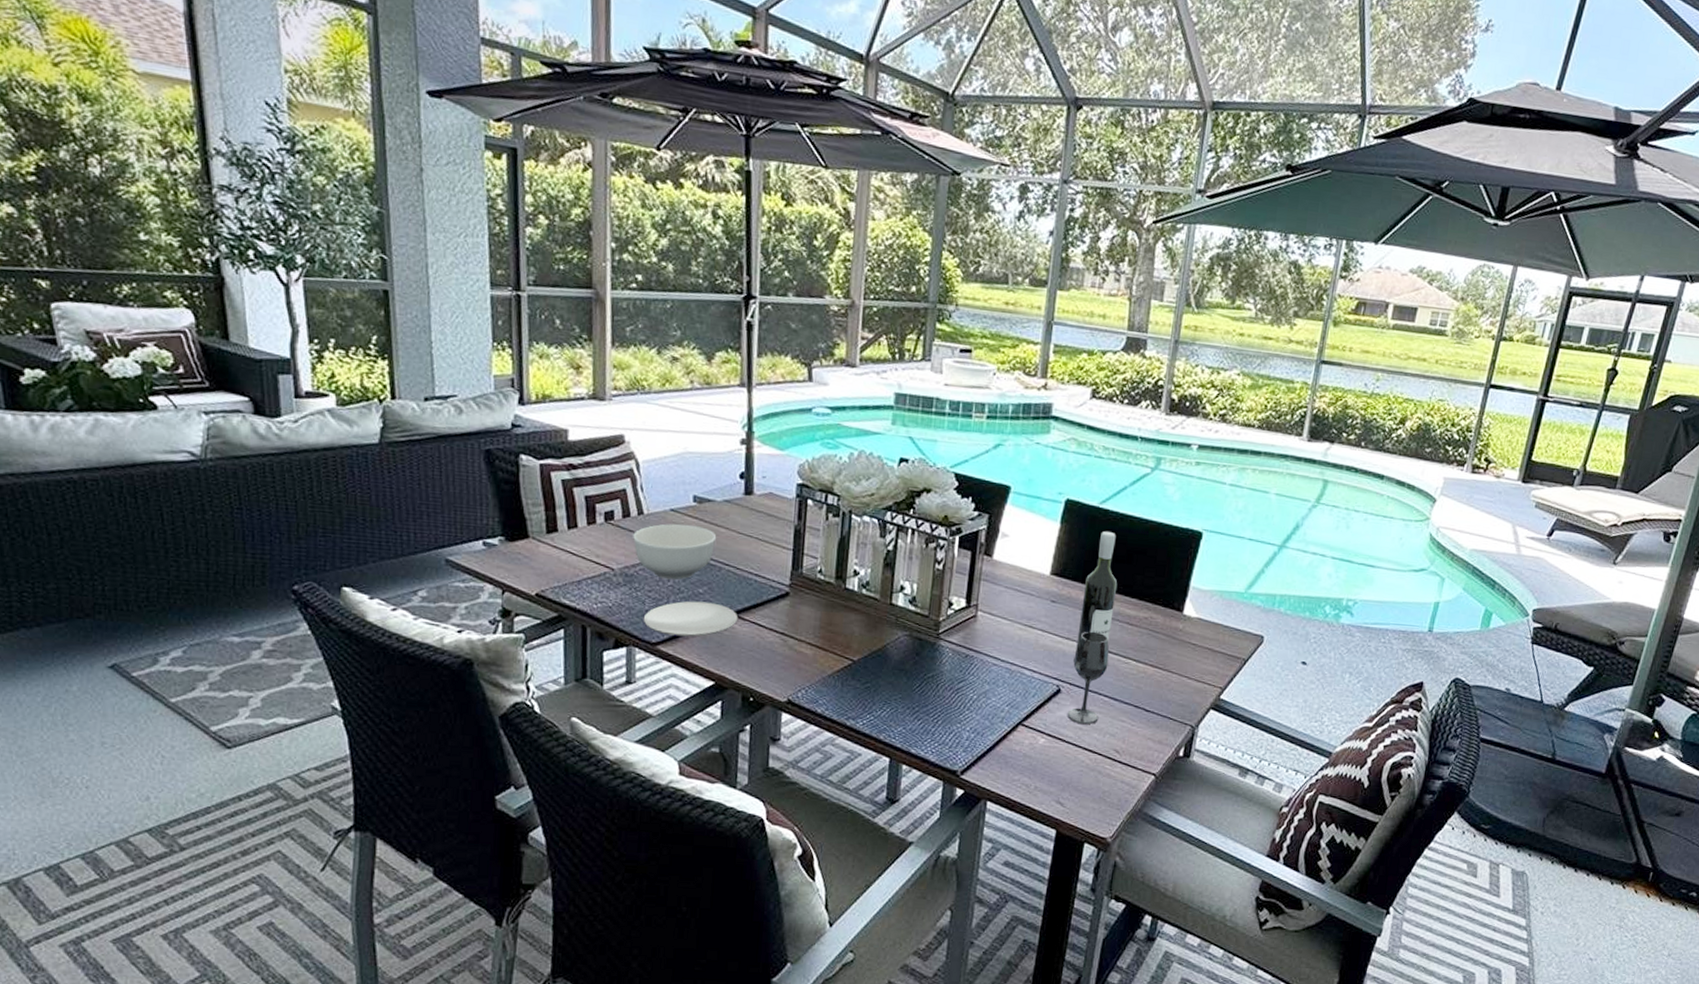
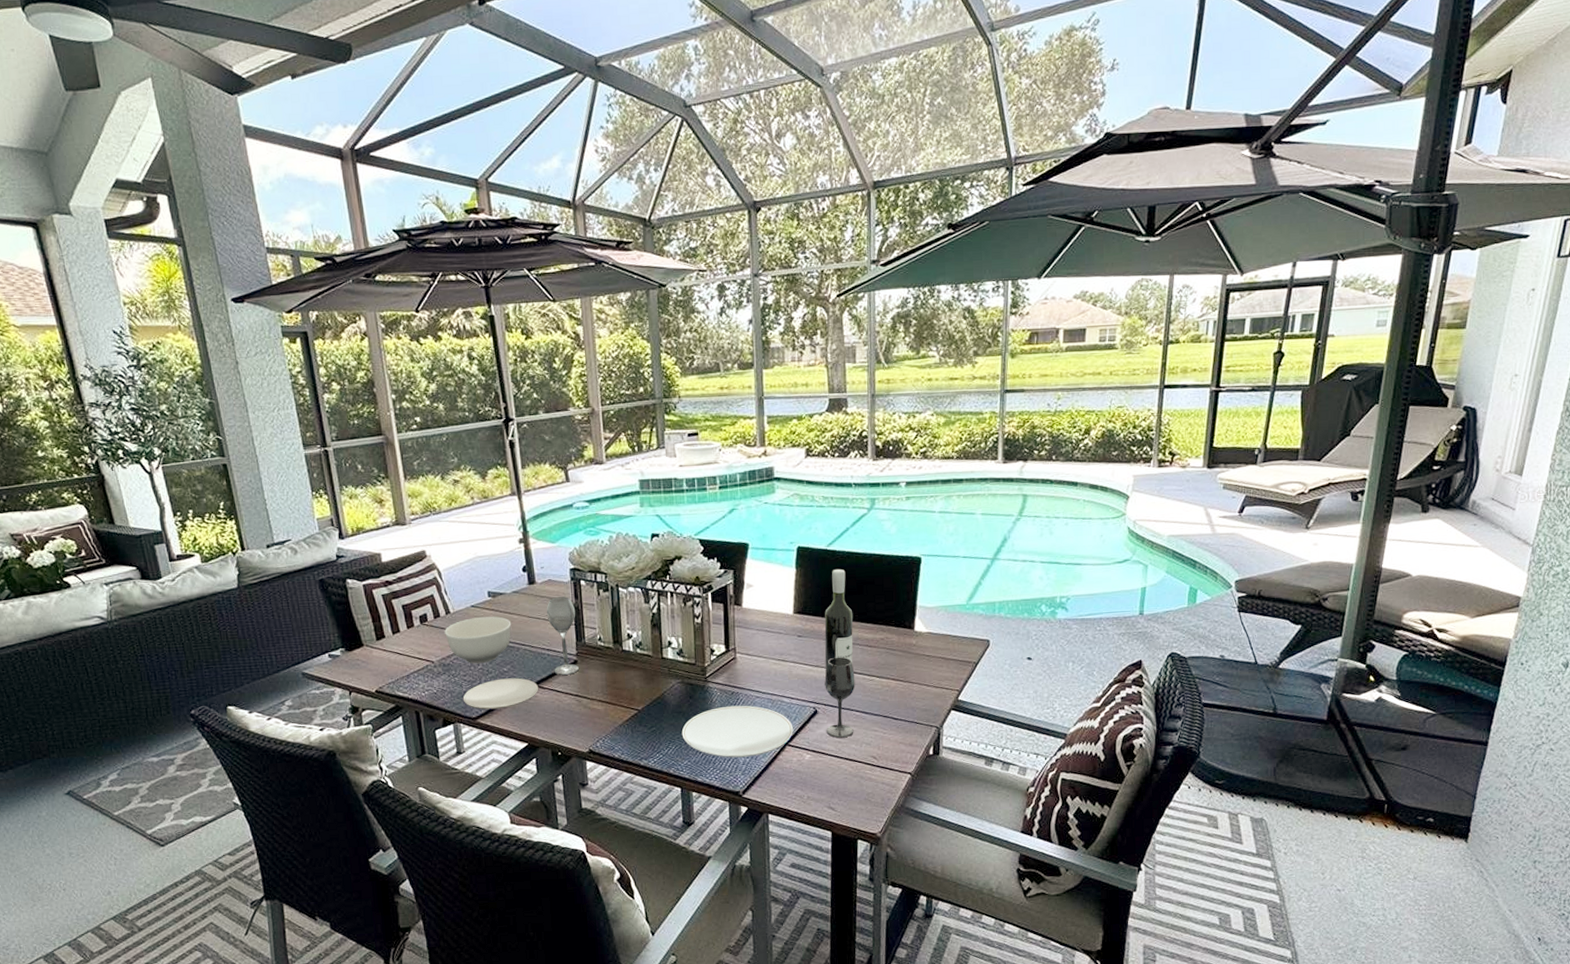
wineglass: none [759,514,797,608] -> present [546,596,580,675]
plate: none [900,670,1030,733] -> present [681,705,793,758]

